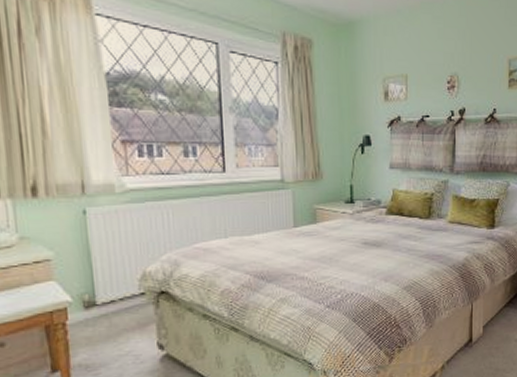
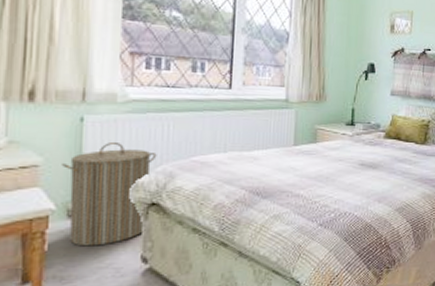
laundry hamper: none [71,232,160,336] -> present [61,141,157,247]

